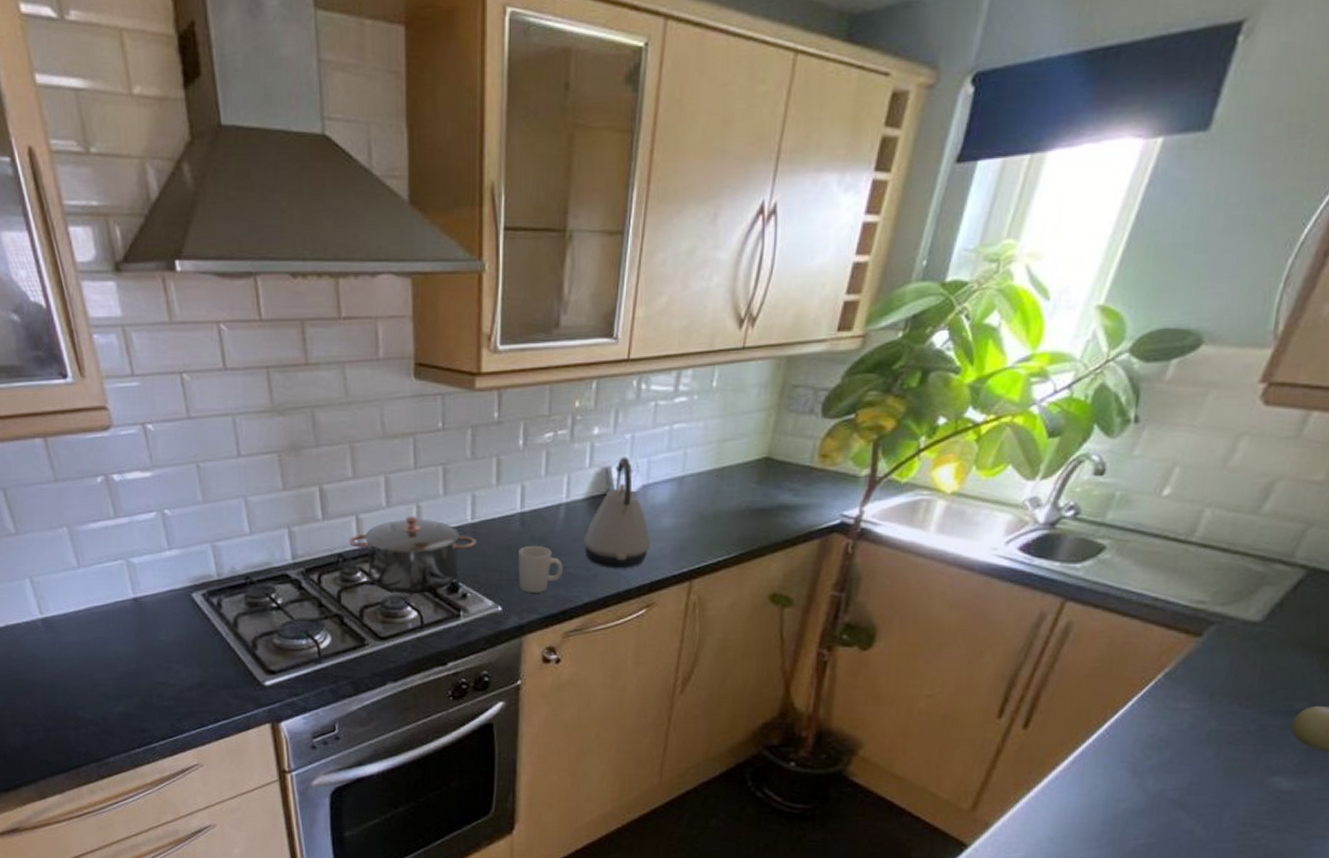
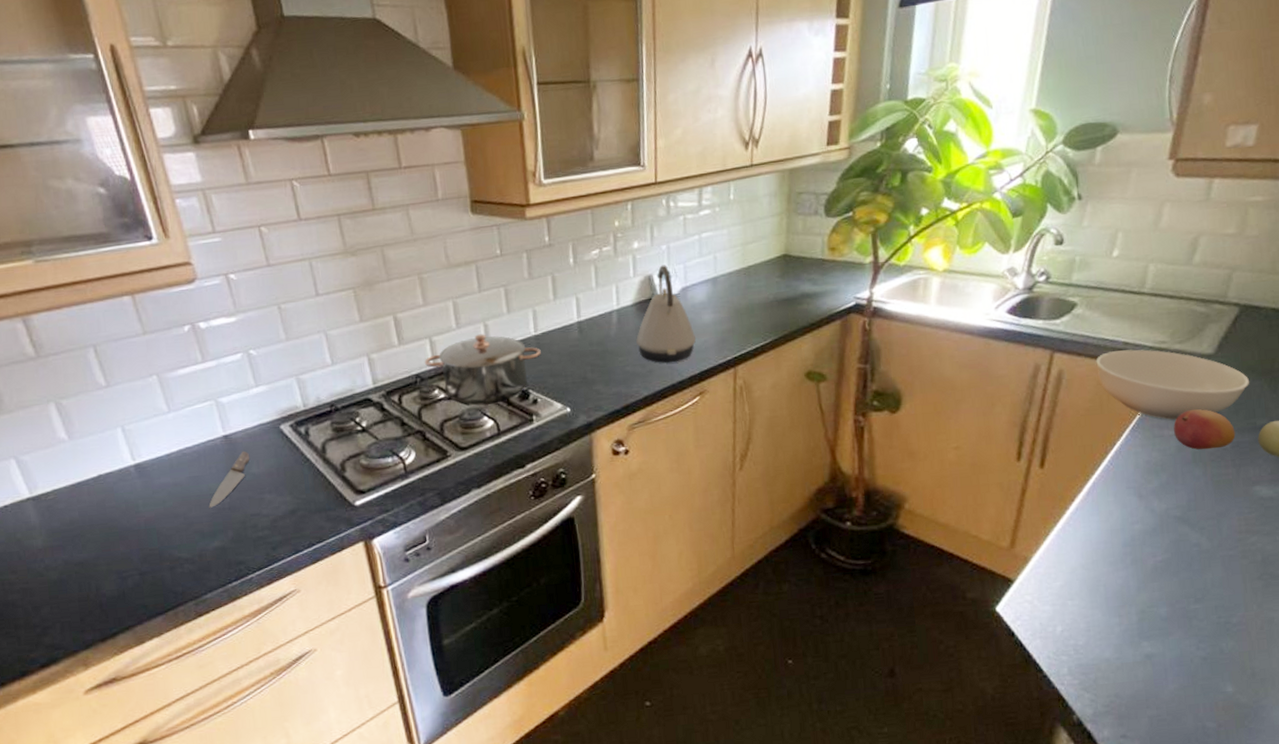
kitchen knife: none [115,616,160,671] -> present [209,451,250,508]
mug: present [518,545,563,593] -> none [580,349,622,393]
bowl: none [1112,607,1298,693] -> present [1096,349,1250,420]
fruit: none [1191,682,1266,730] -> present [1174,409,1236,450]

